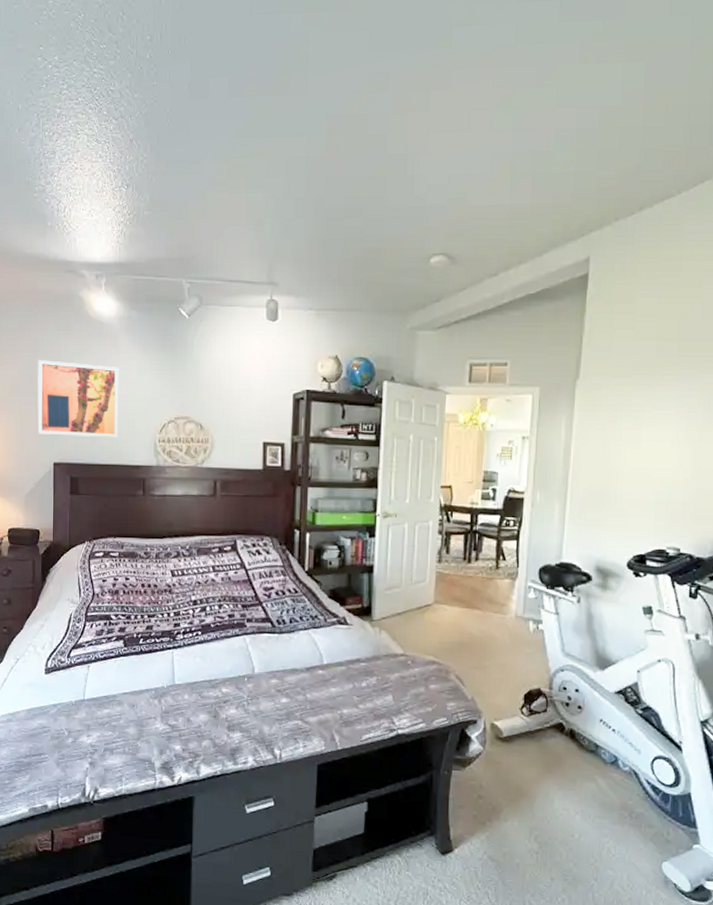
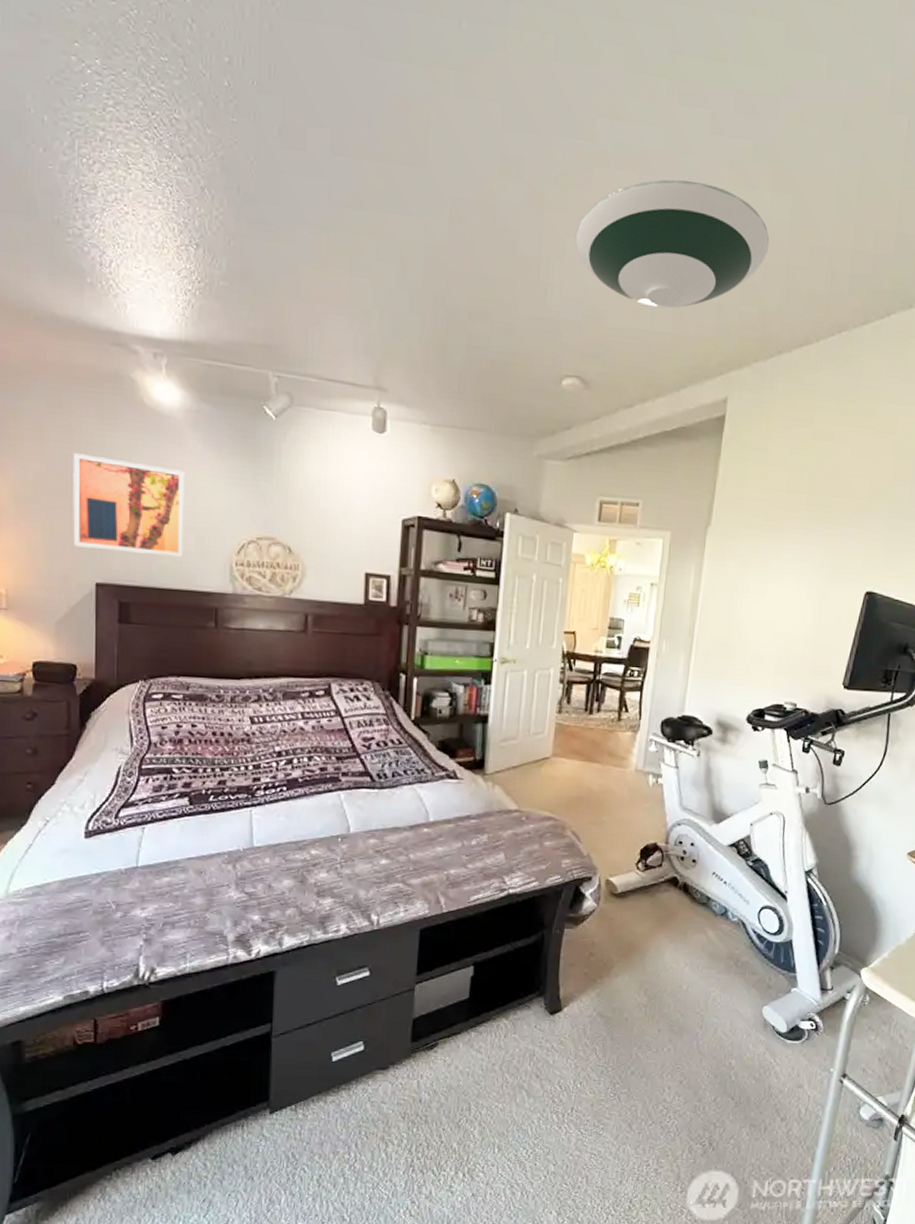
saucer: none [437,65,624,183] -> present [575,179,770,308]

